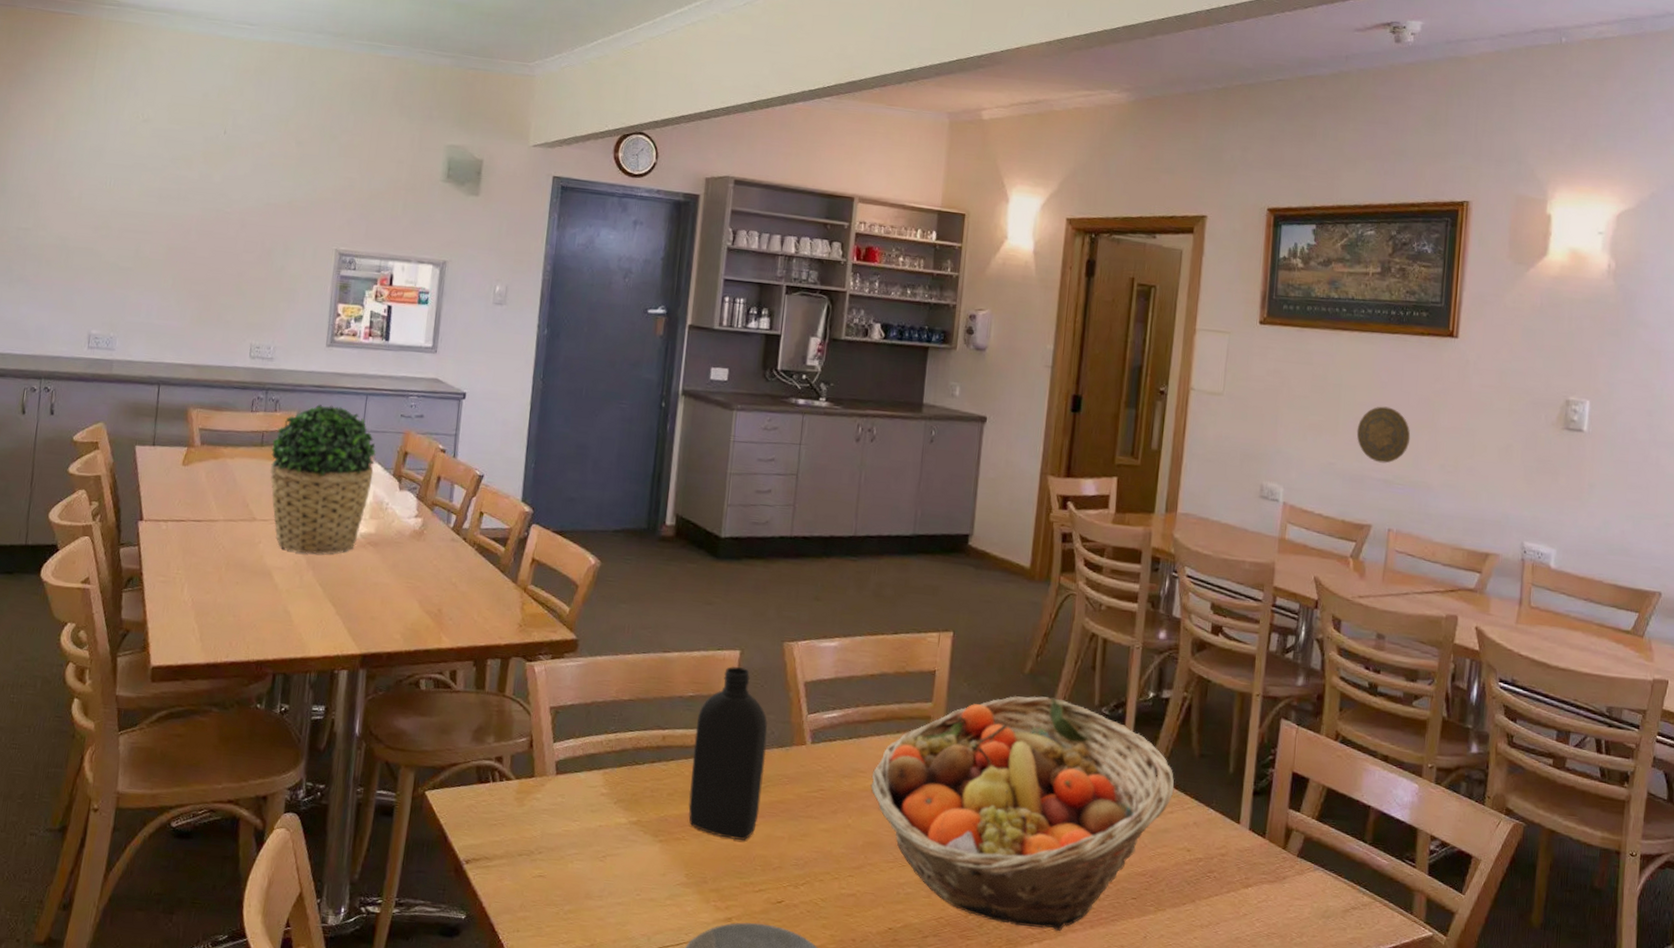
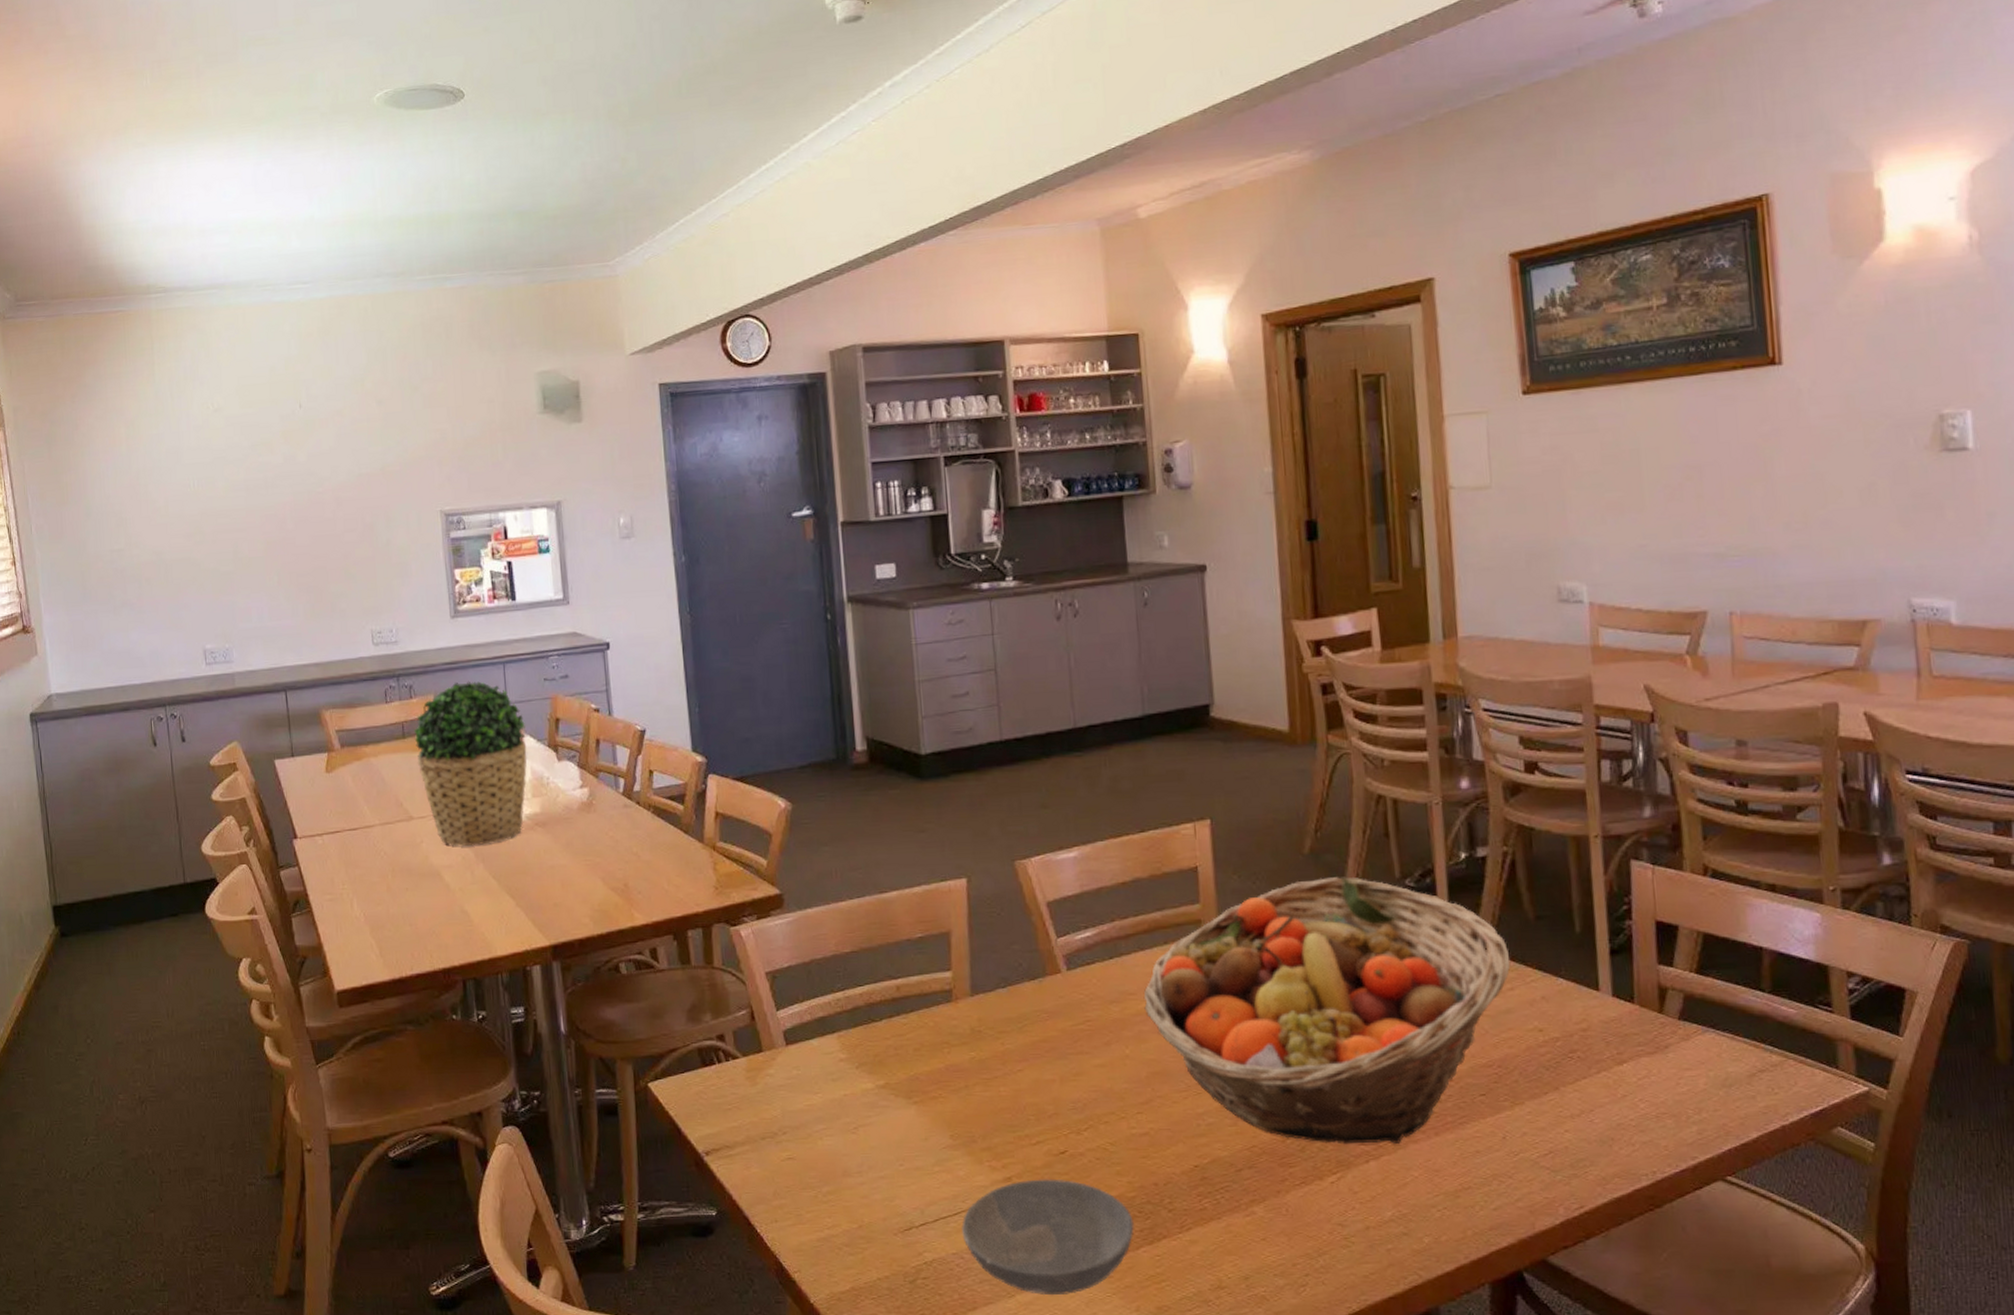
bottle: present [688,666,768,840] -> none [931,897,1021,1090]
decorative plate: present [1356,406,1411,464] -> none [1668,464,1741,535]

